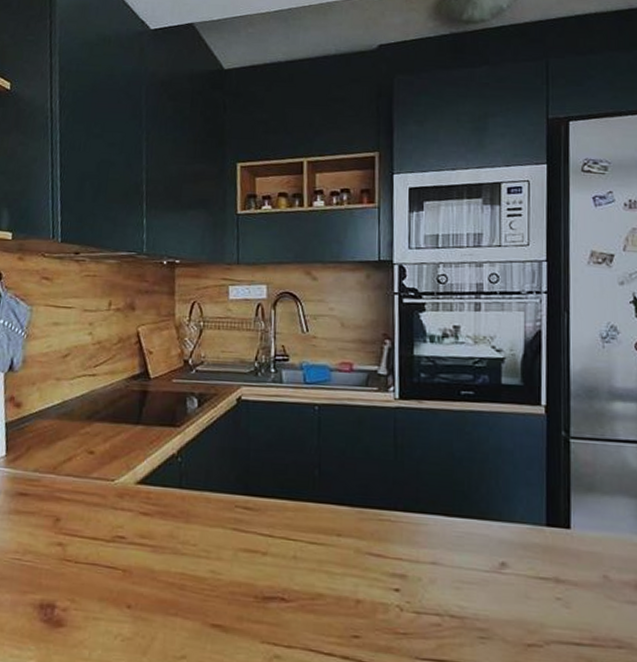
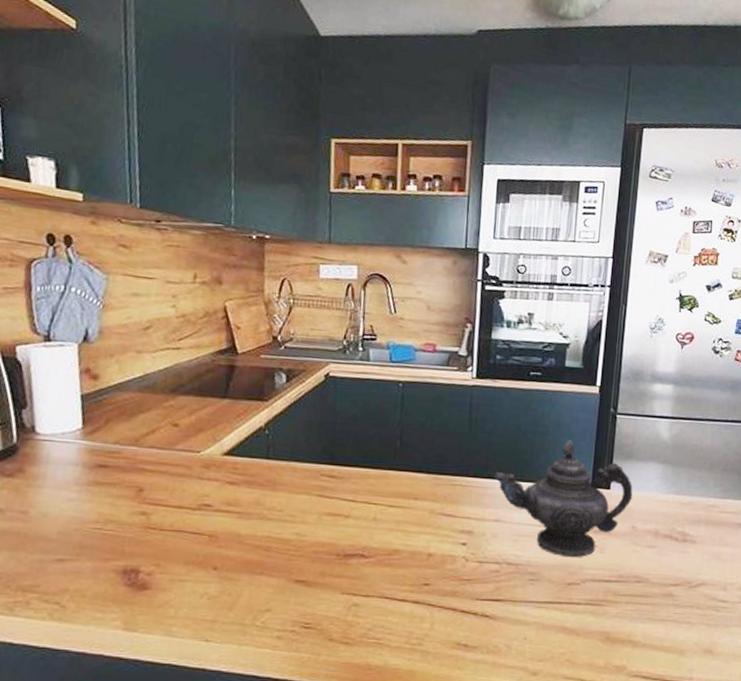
teapot: none [428,468,600,613] -> present [495,439,633,558]

